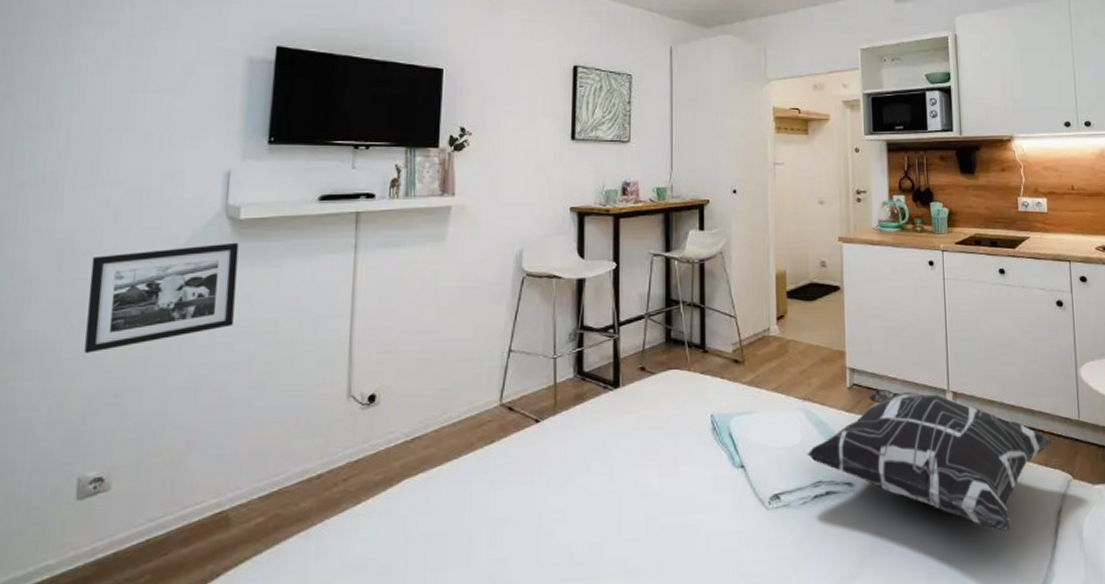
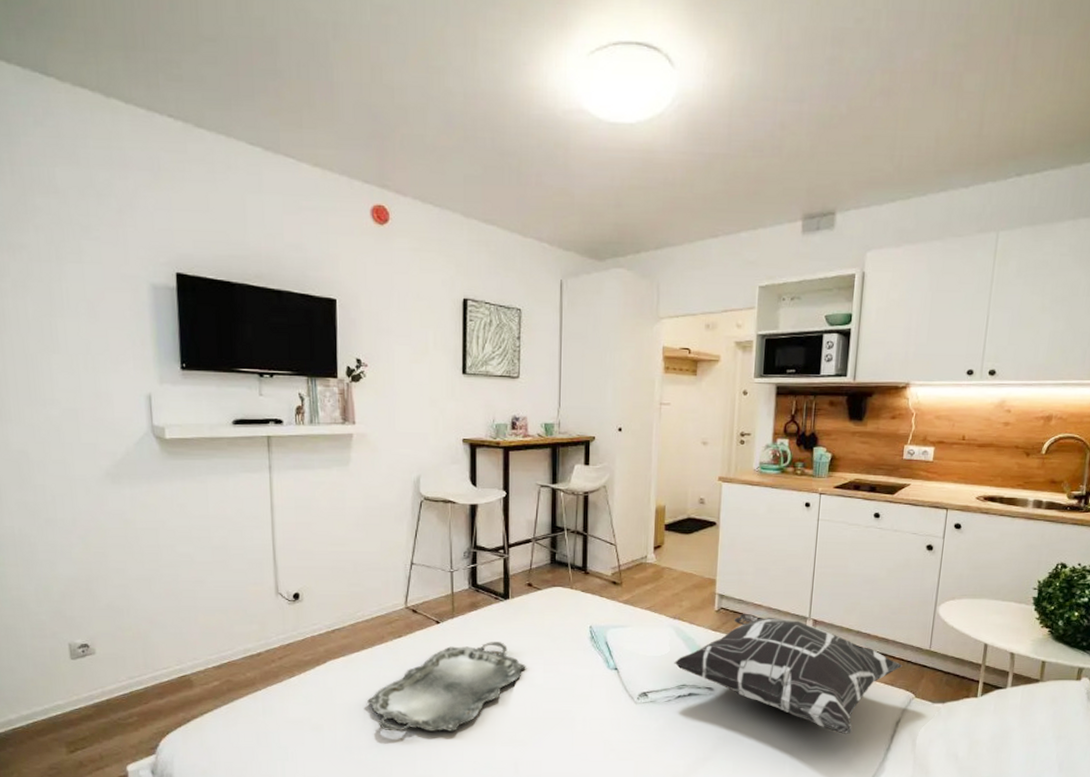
picture frame: present [84,242,239,353] -> none [45,459,173,547]
serving tray: none [448,441,639,570] -> present [367,642,526,731]

